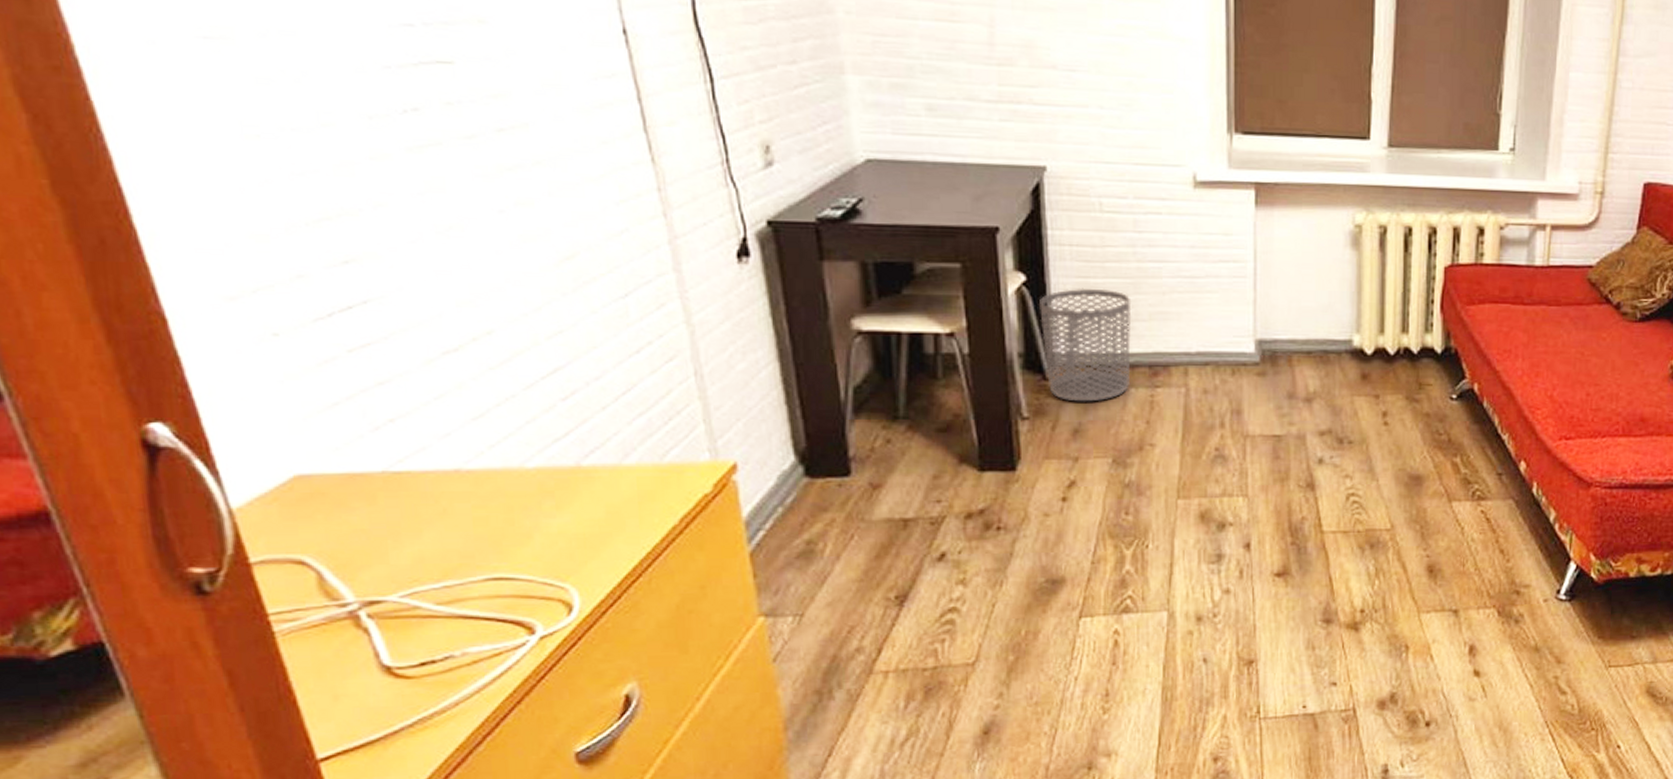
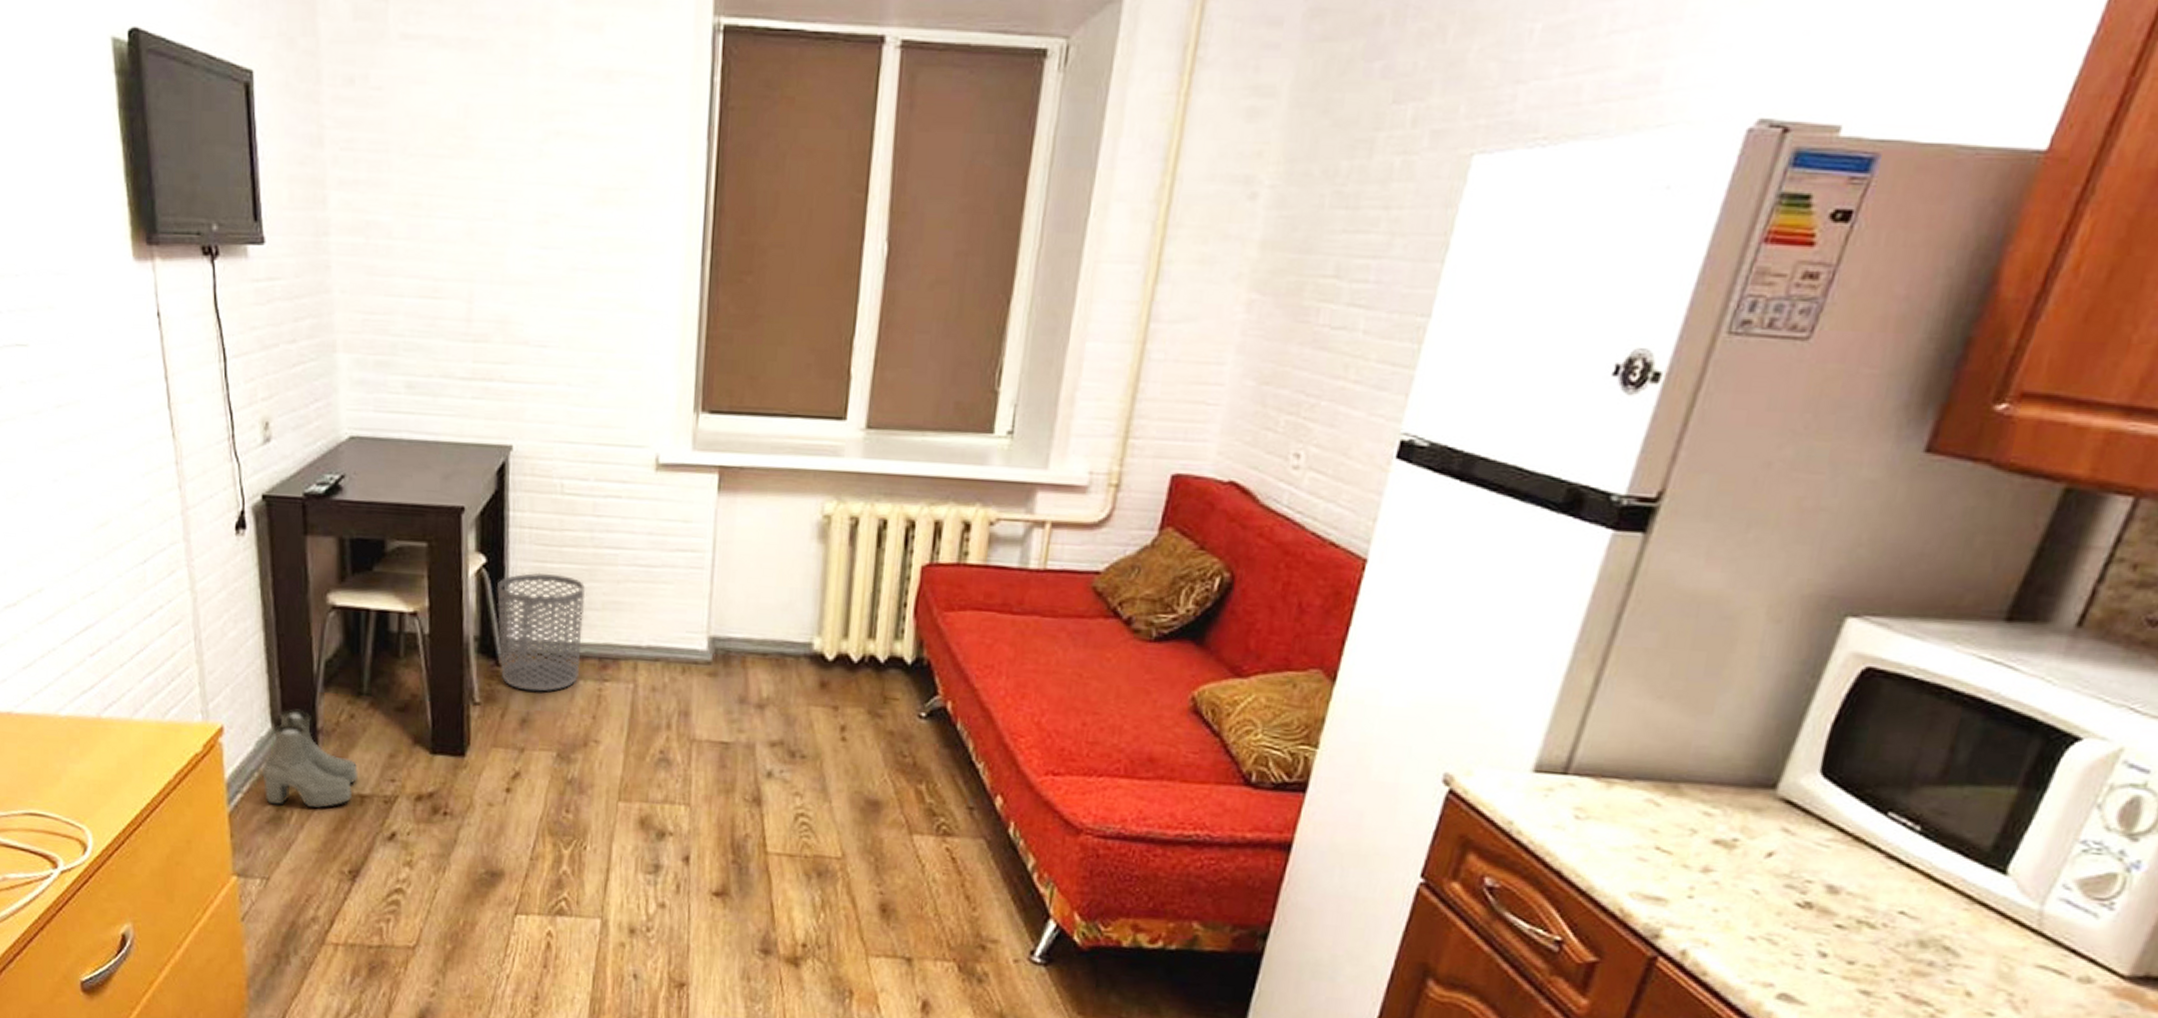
boots: none [786,438,899,539] -> present [261,708,358,808]

